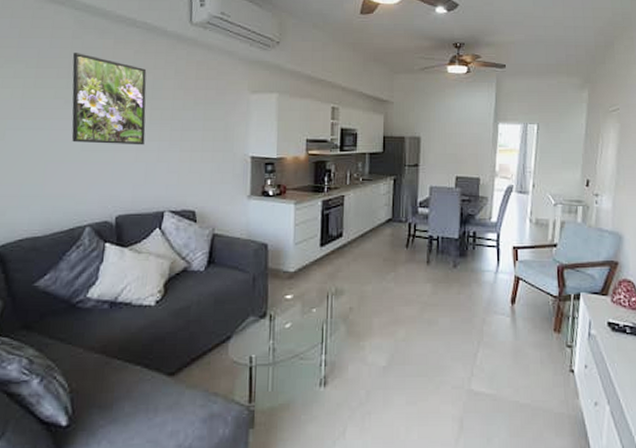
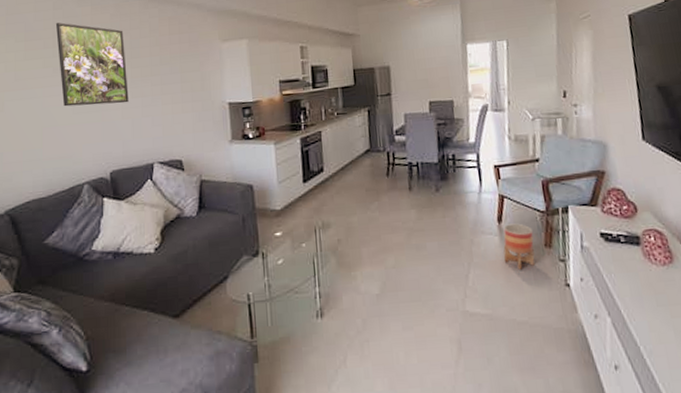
planter: none [513,306,544,352] -> present [503,223,535,270]

